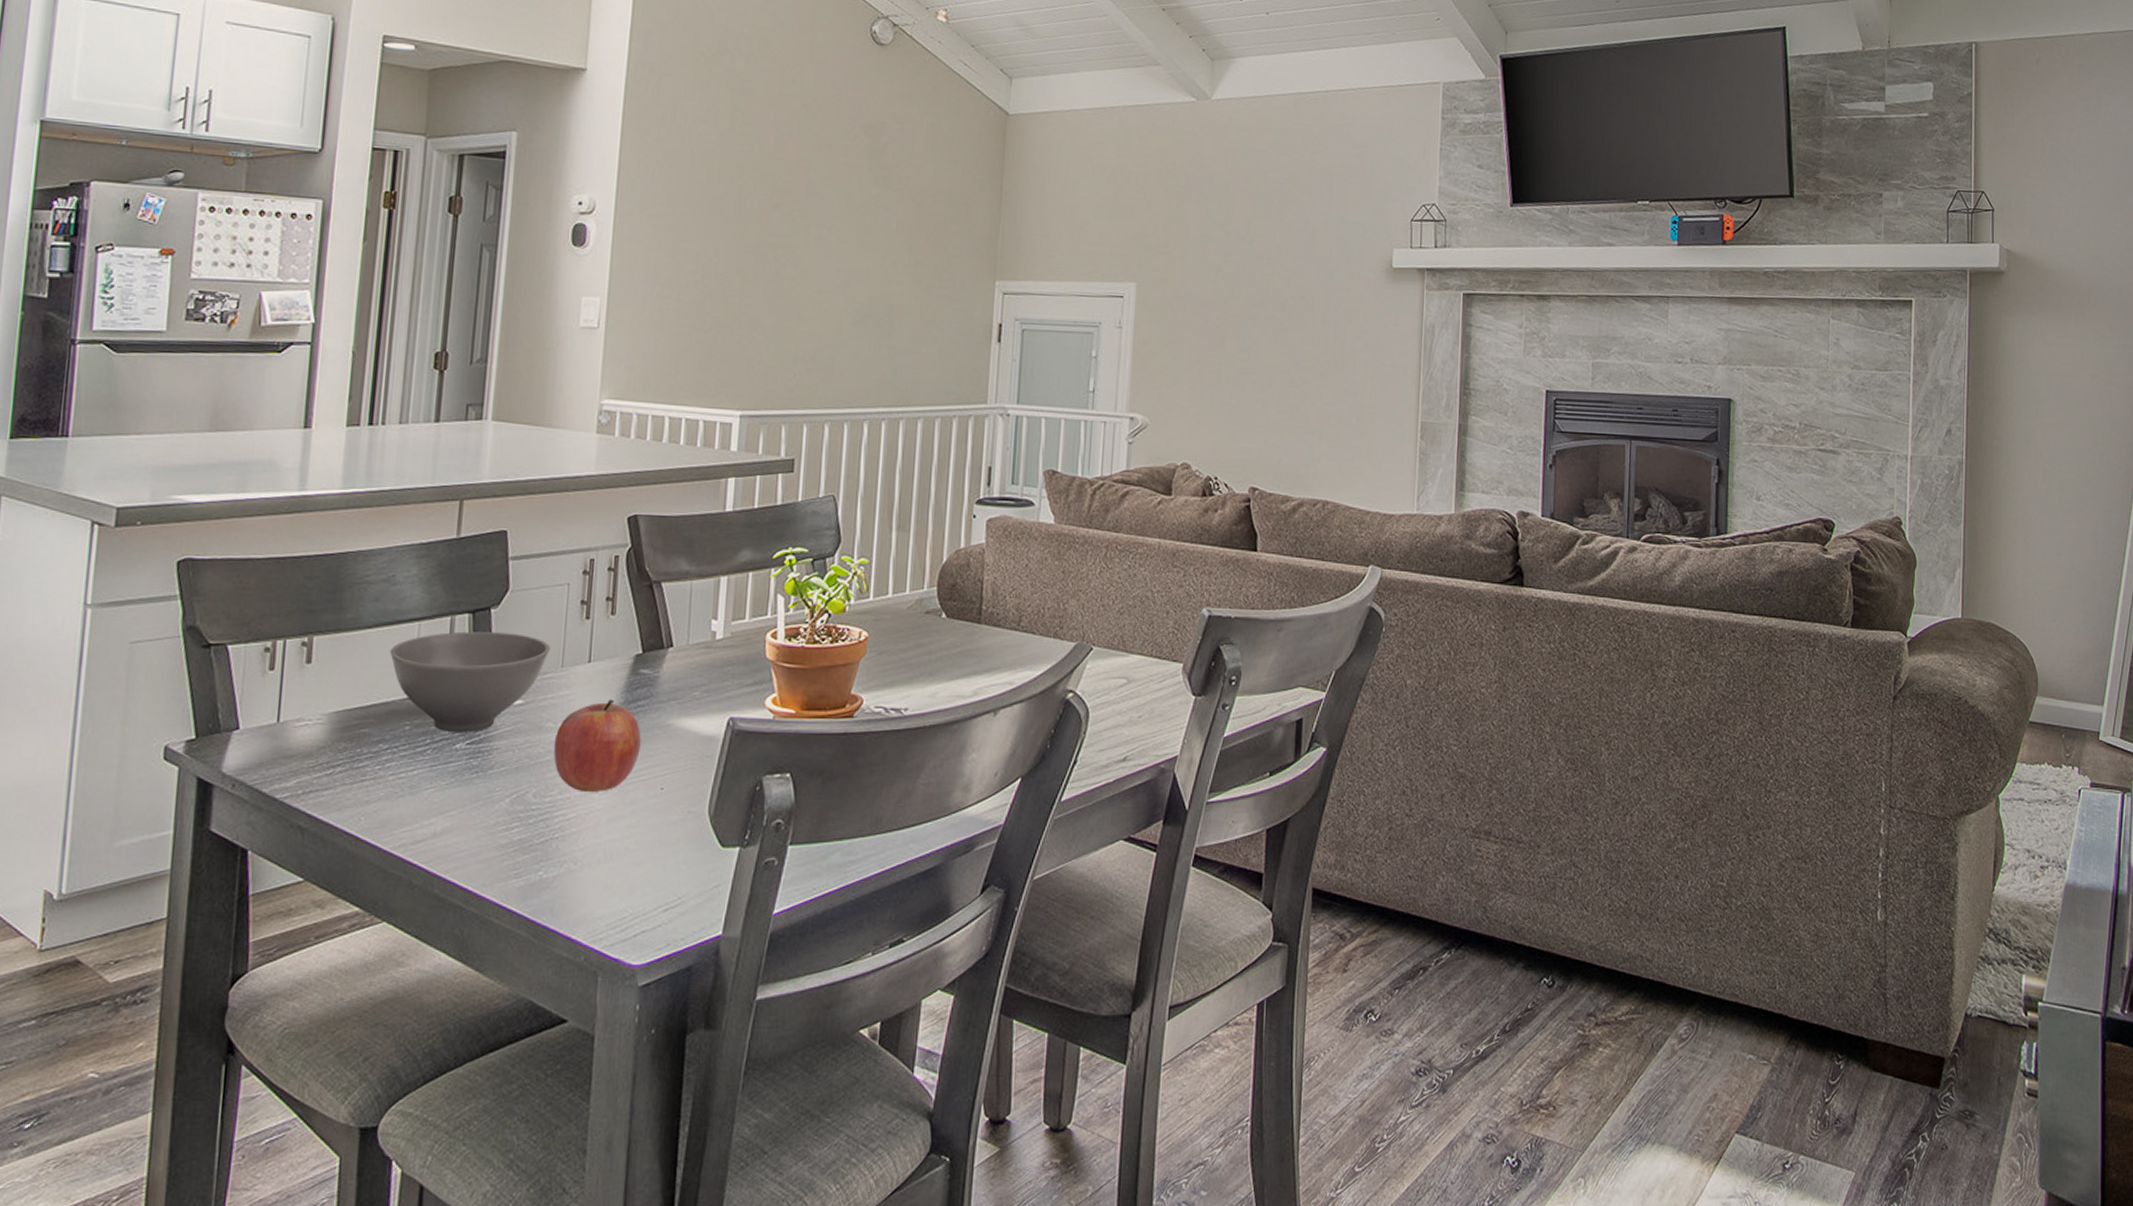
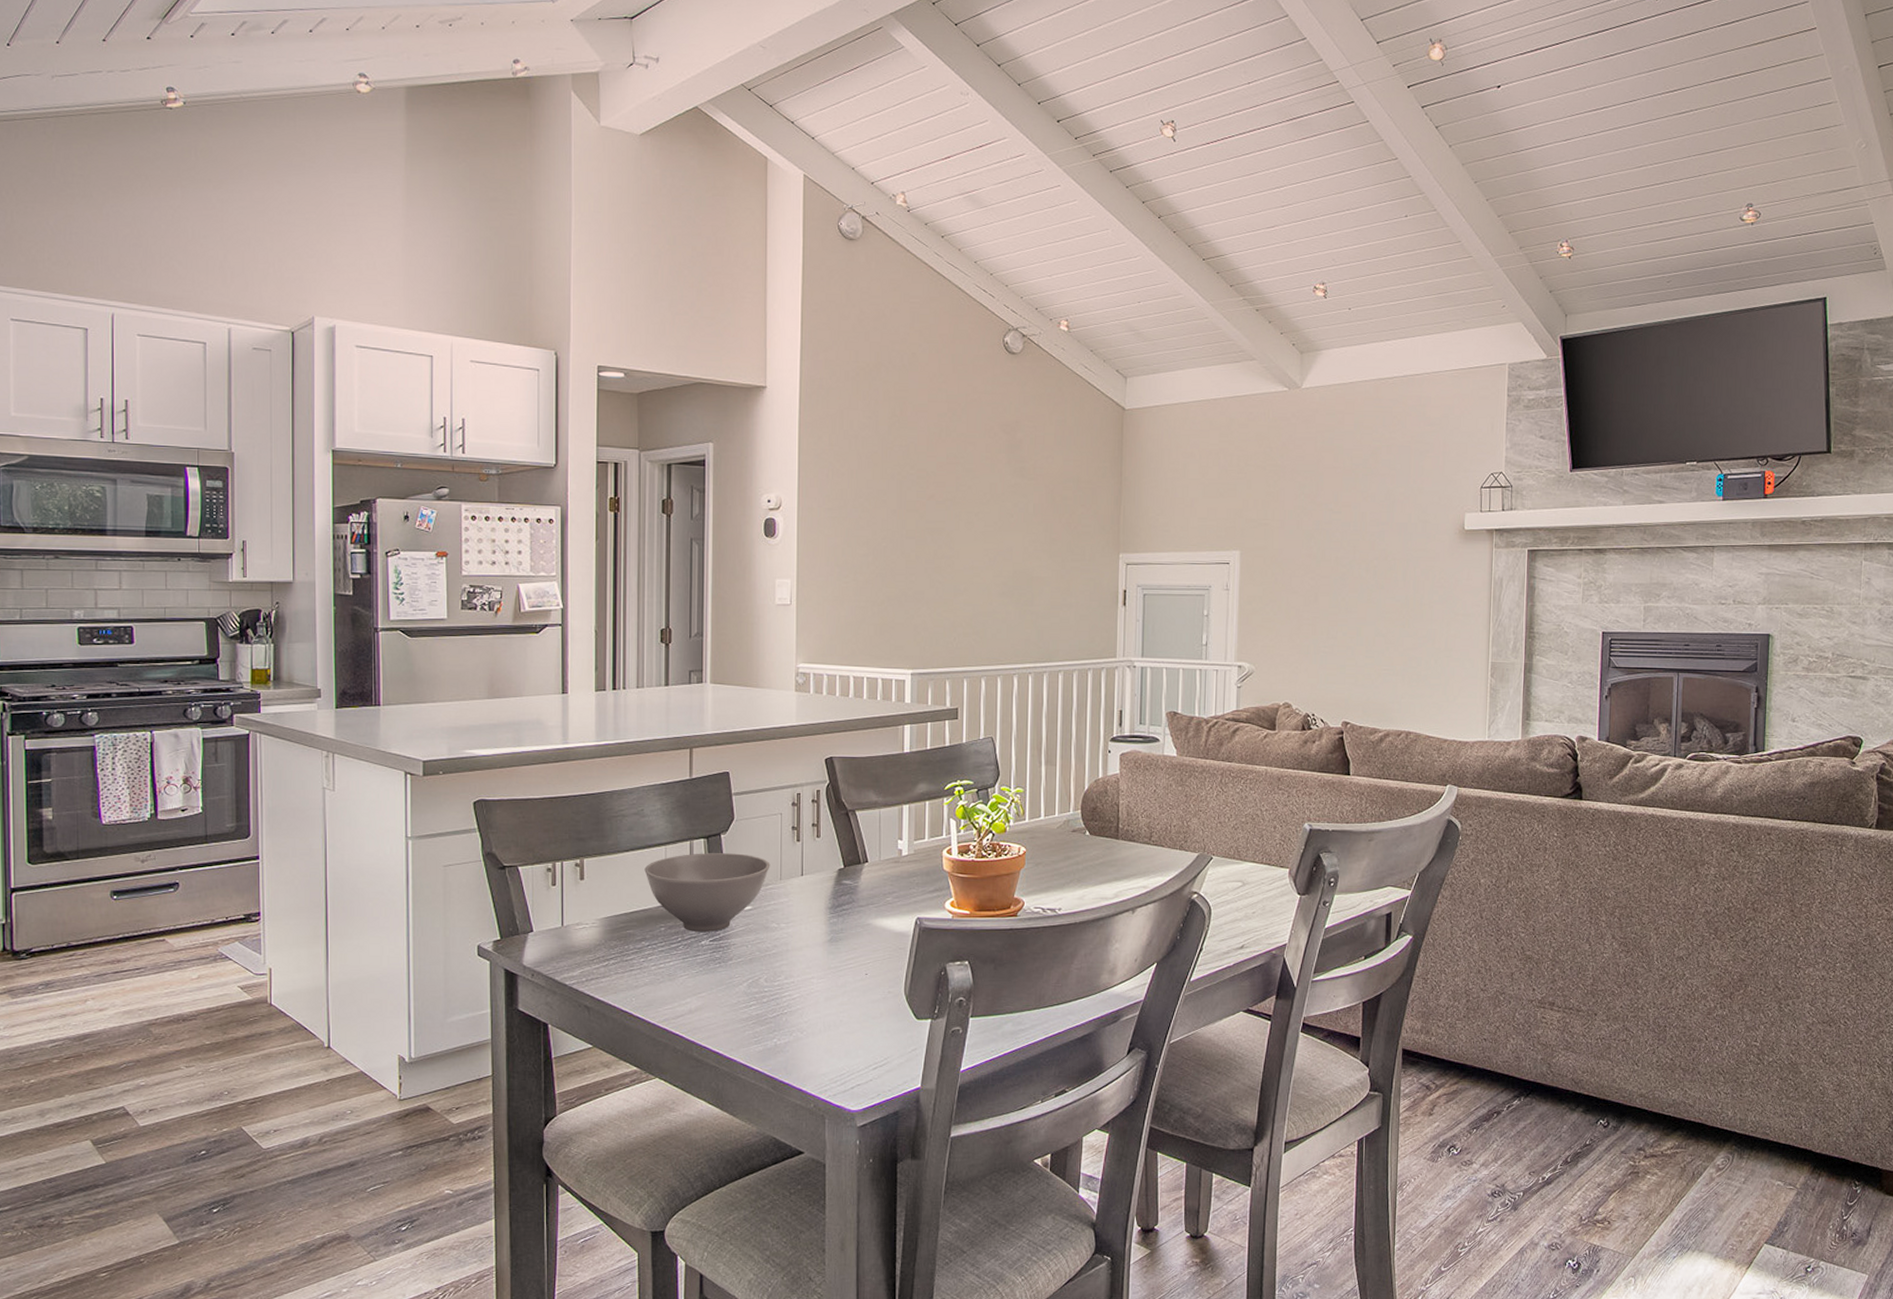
fruit: present [553,699,641,792] -> none [778,905,847,977]

